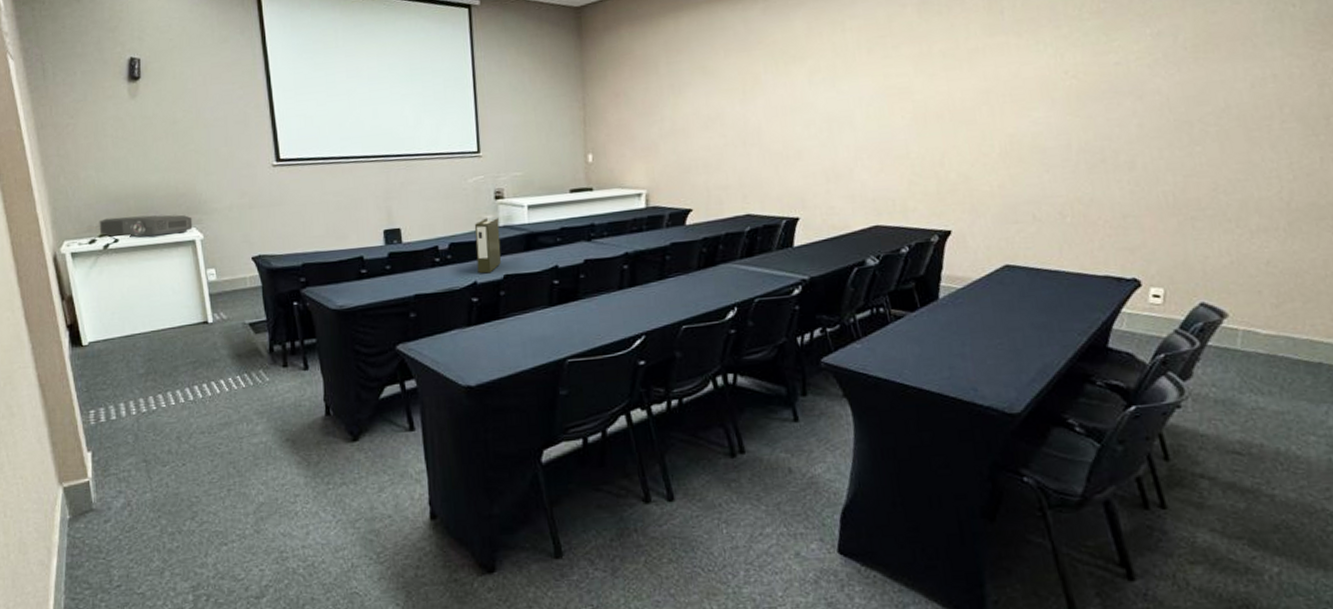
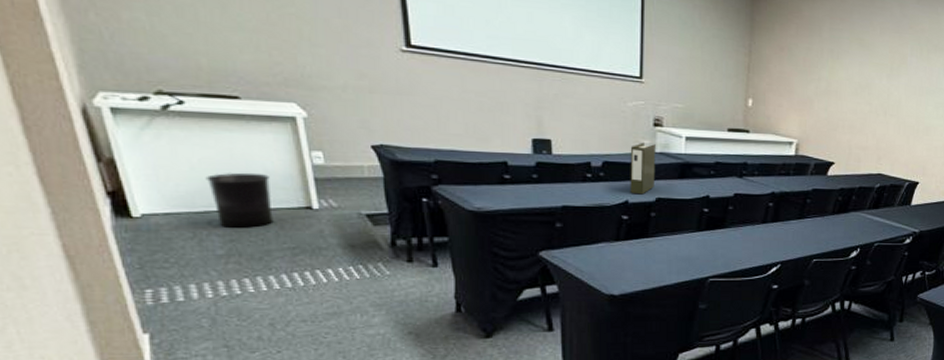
projector: present [99,215,193,238] -> none [153,74,293,107]
waste bin: none [132,295,180,348] -> present [205,172,274,228]

